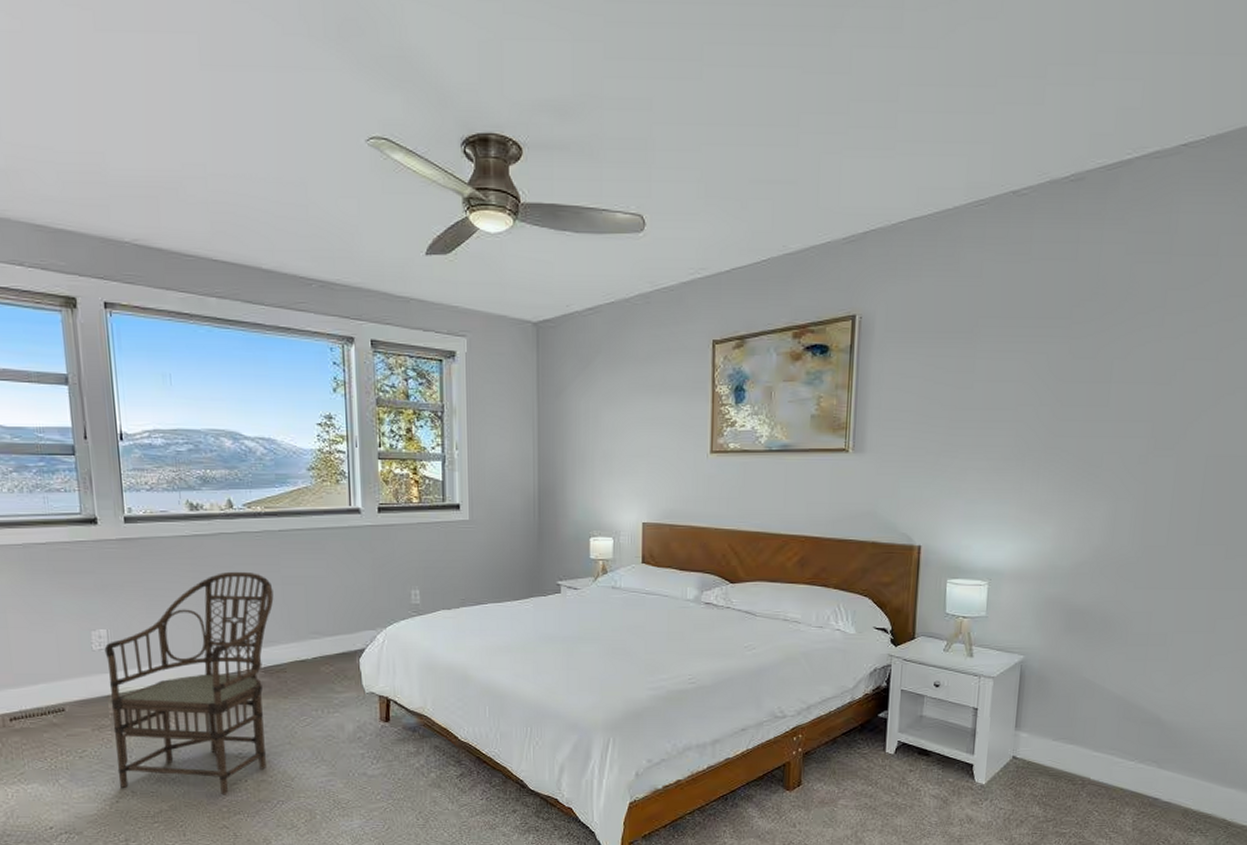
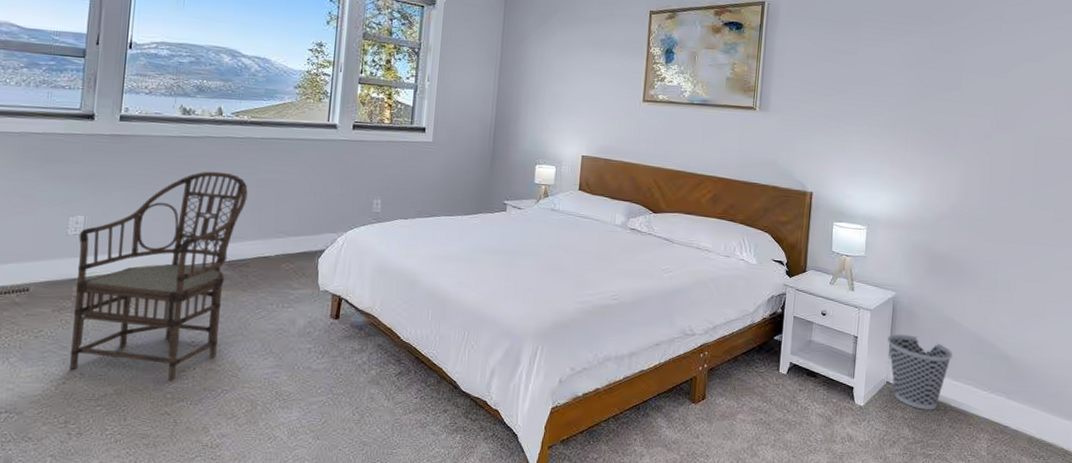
wastebasket: none [1014,703,1093,785] -> present [887,334,953,410]

